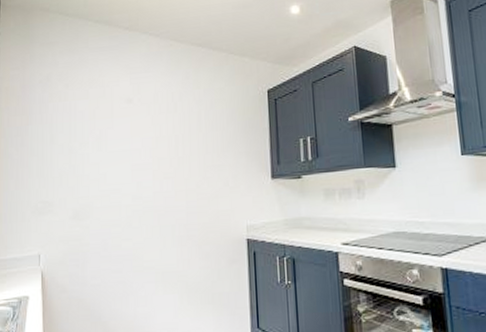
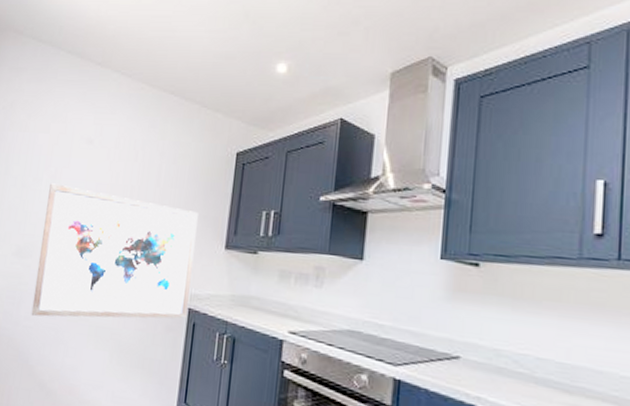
wall art: none [96,145,246,274] -> present [31,183,198,320]

